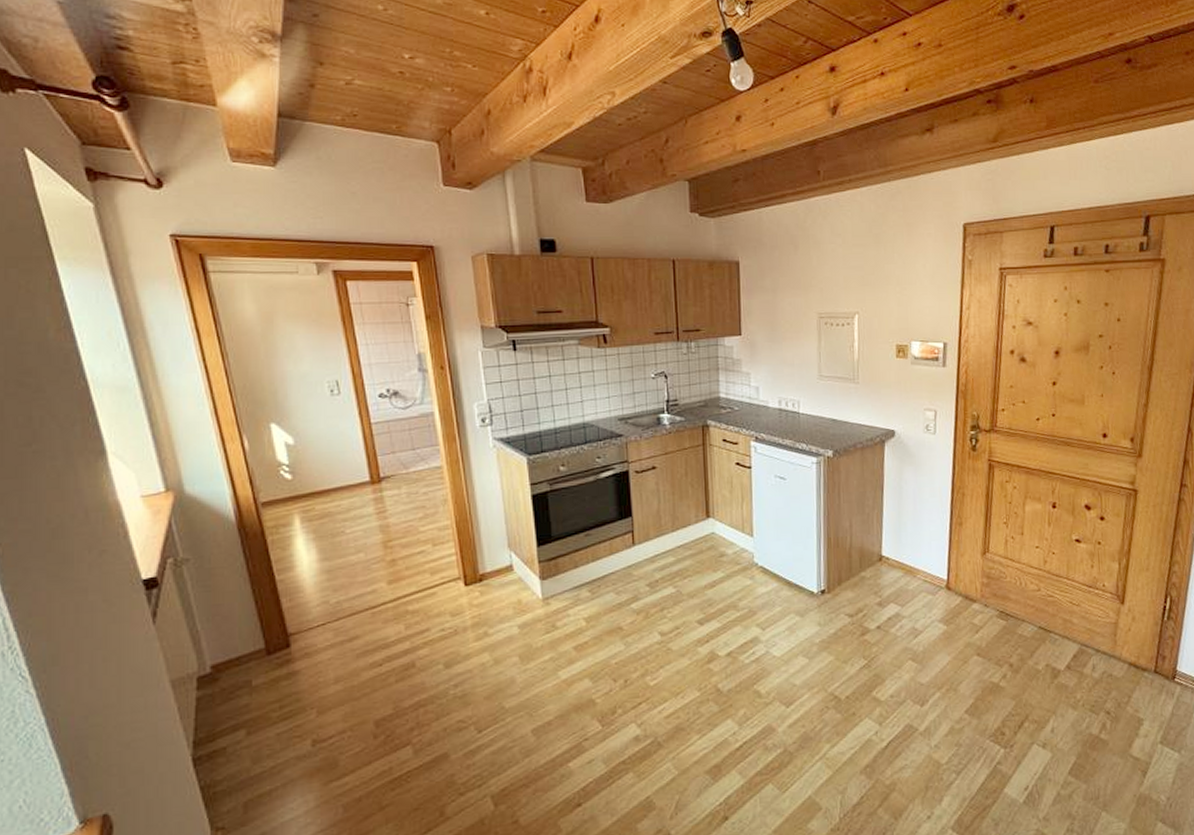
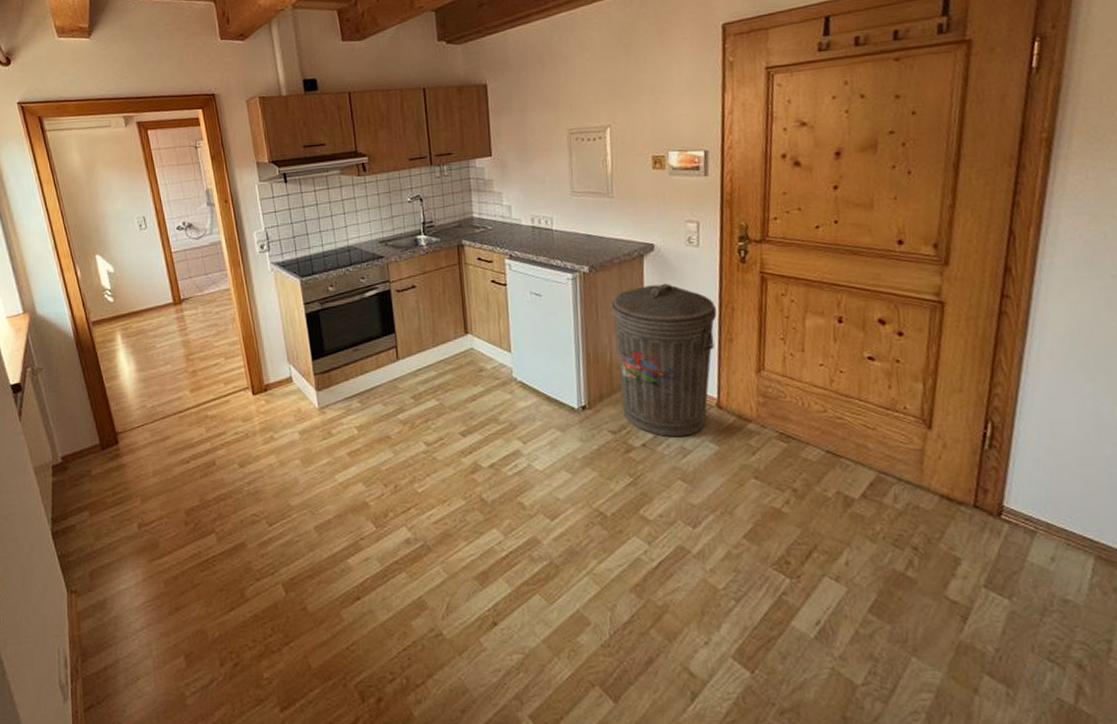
trash can: none [853,468,950,619] -> present [611,283,717,438]

